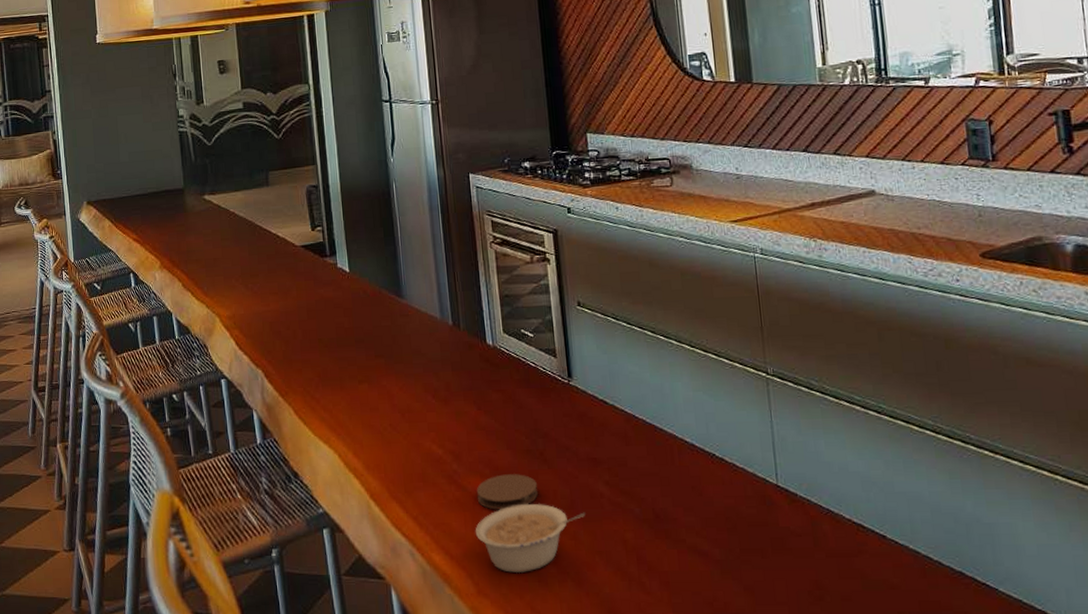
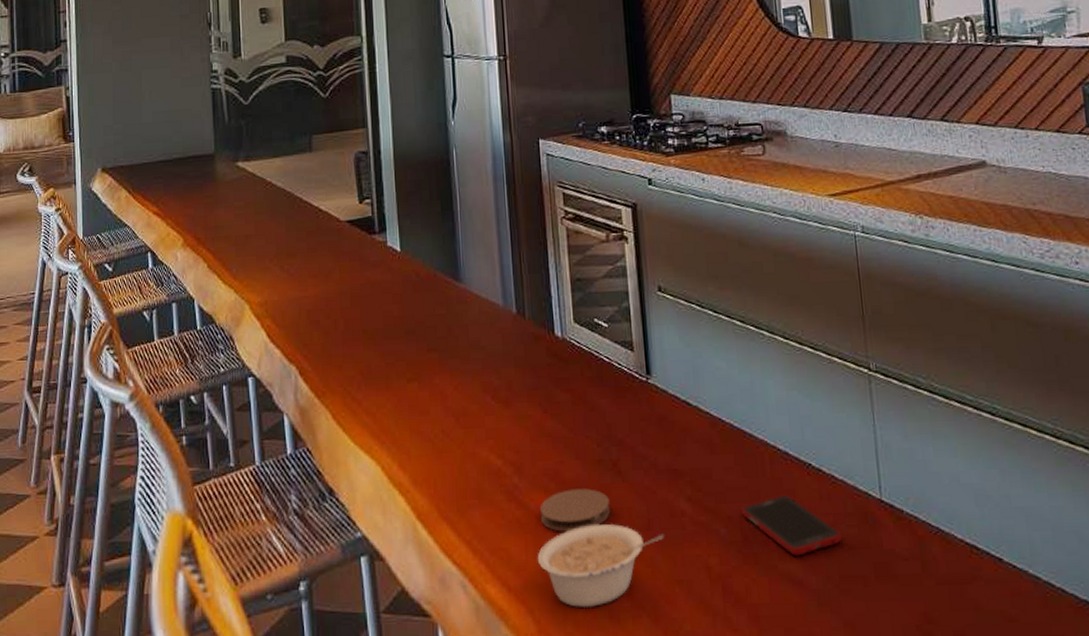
cell phone: none [653,479,743,532] -> present [741,494,842,556]

